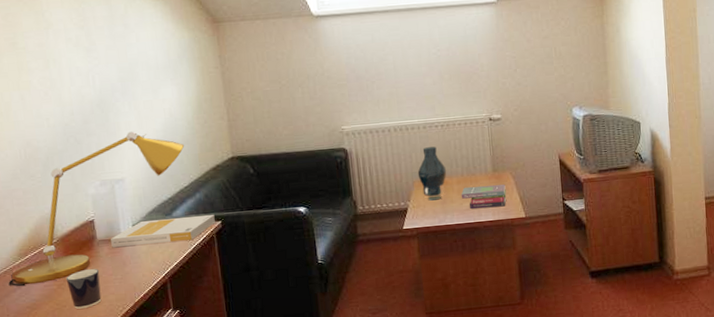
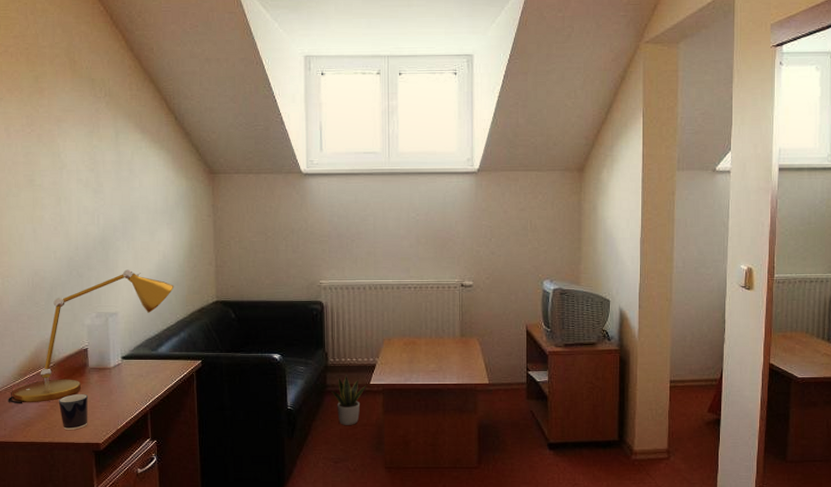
book: present [111,214,215,248] -> none [101,353,196,377]
potted plant: none [362,221,400,274] -> present [330,374,367,425]
vase: present [417,146,447,201] -> none [388,307,416,359]
books: present [461,184,507,209] -> none [428,349,472,371]

